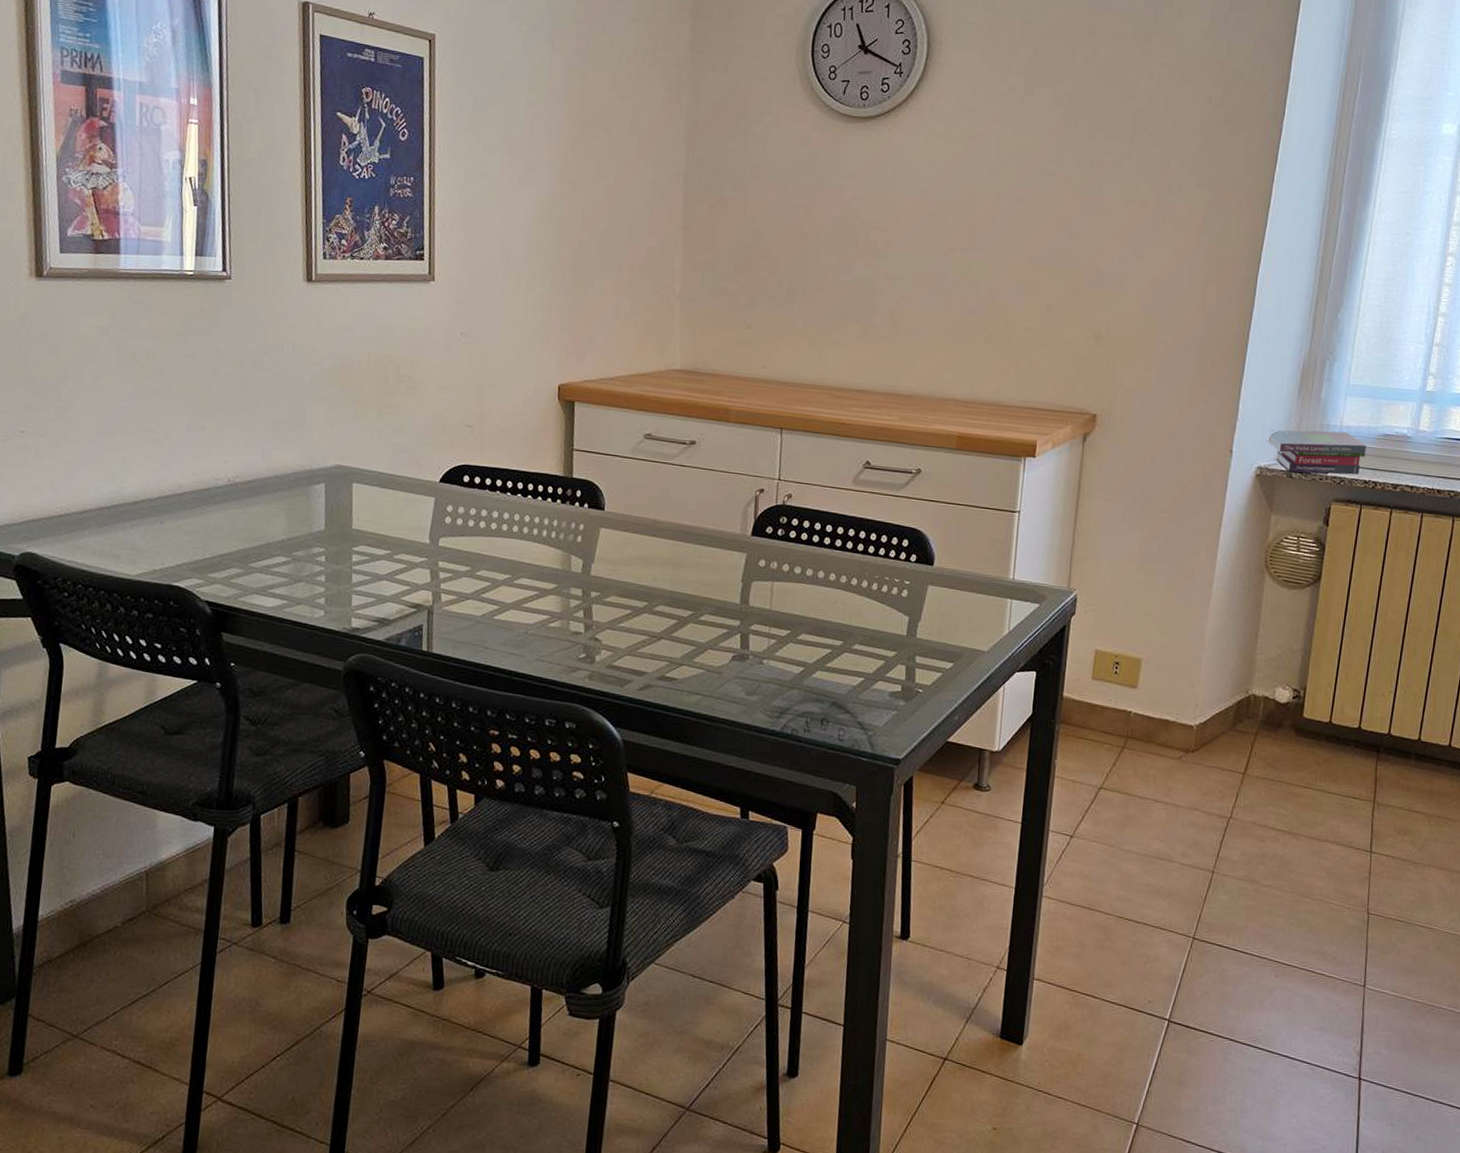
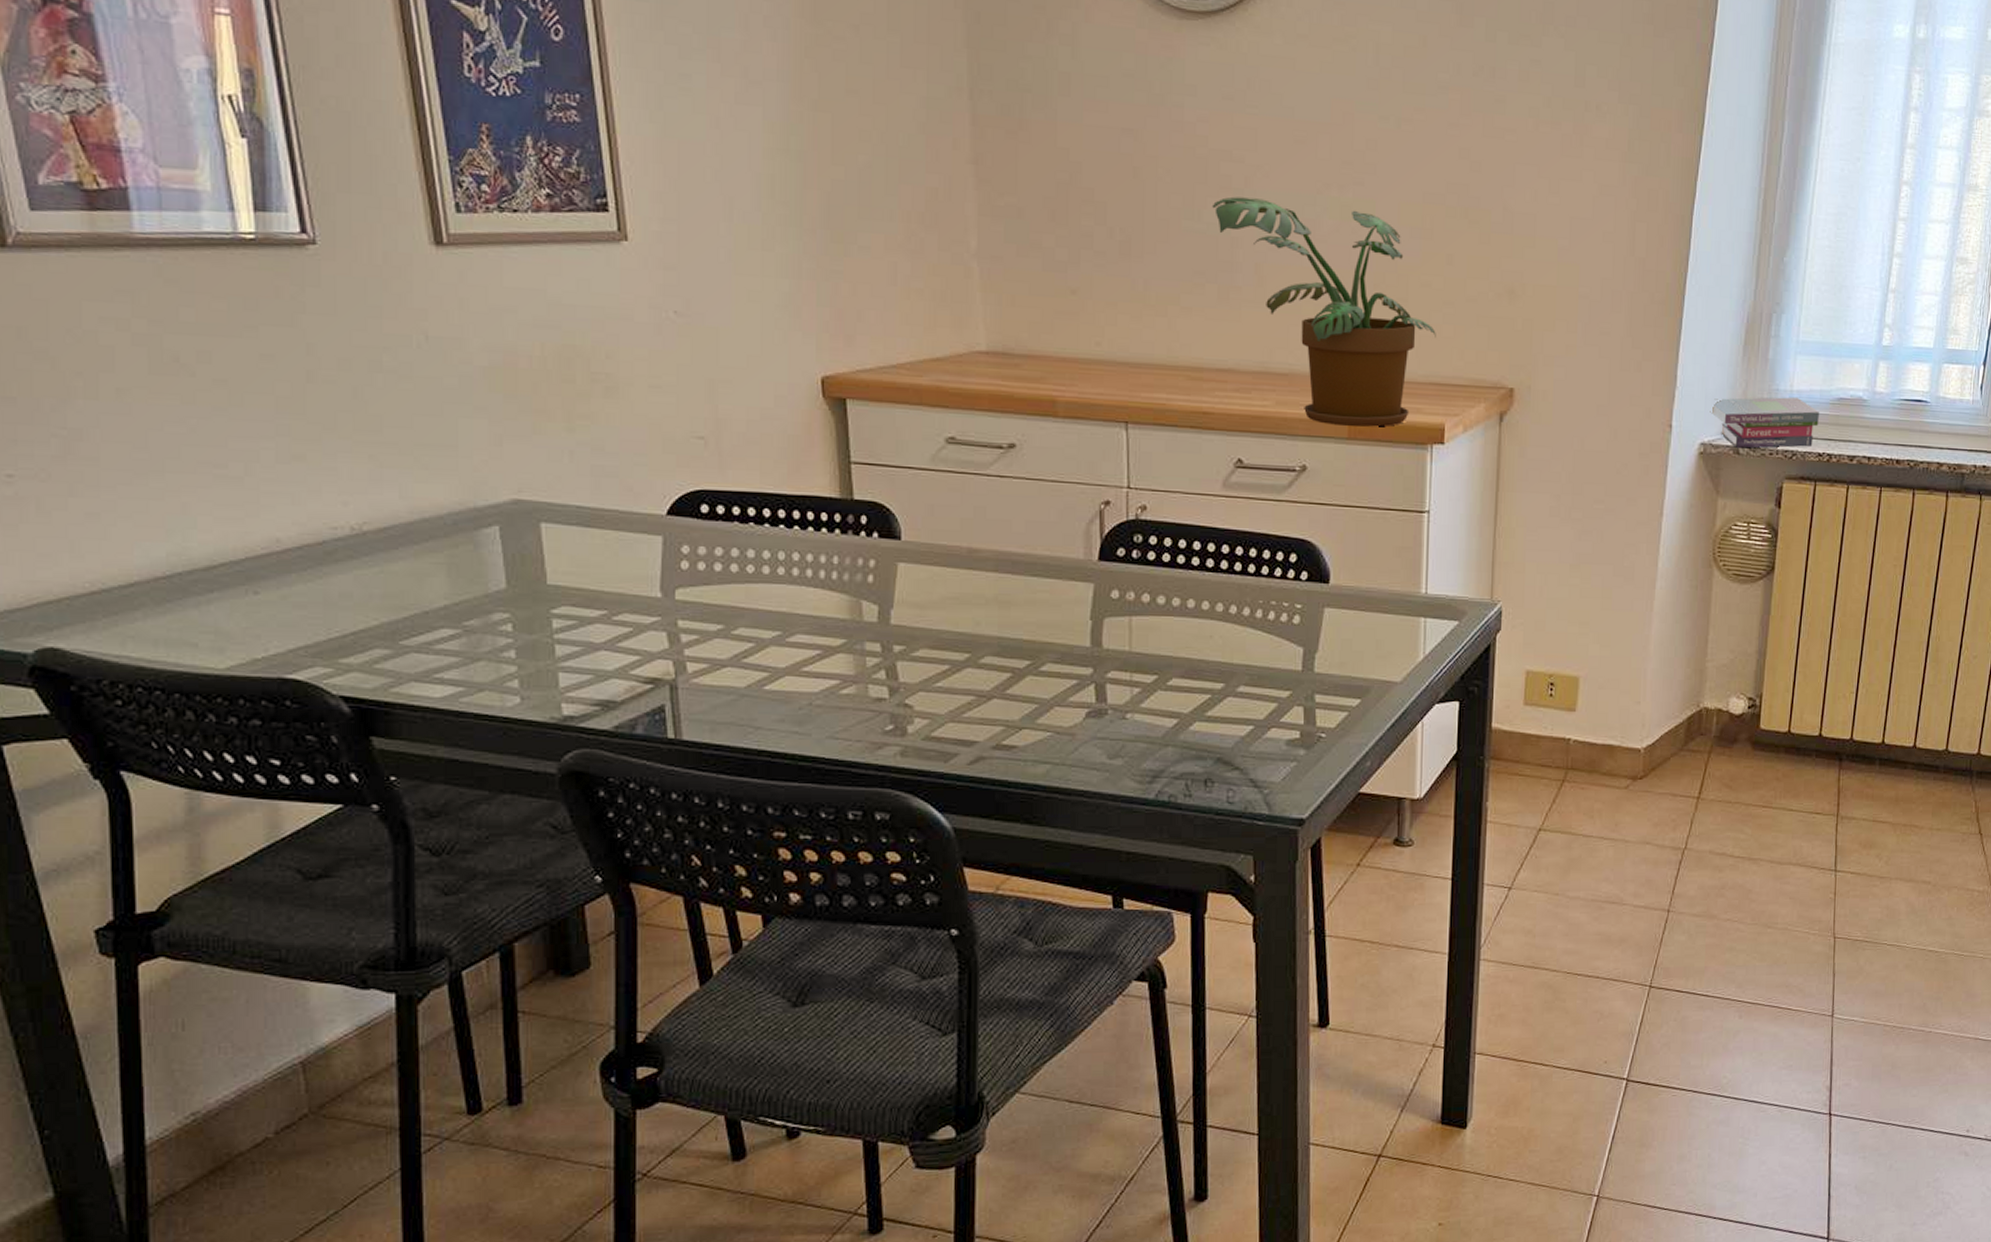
potted plant: none [860,256,1034,441] -> present [1212,196,1436,428]

